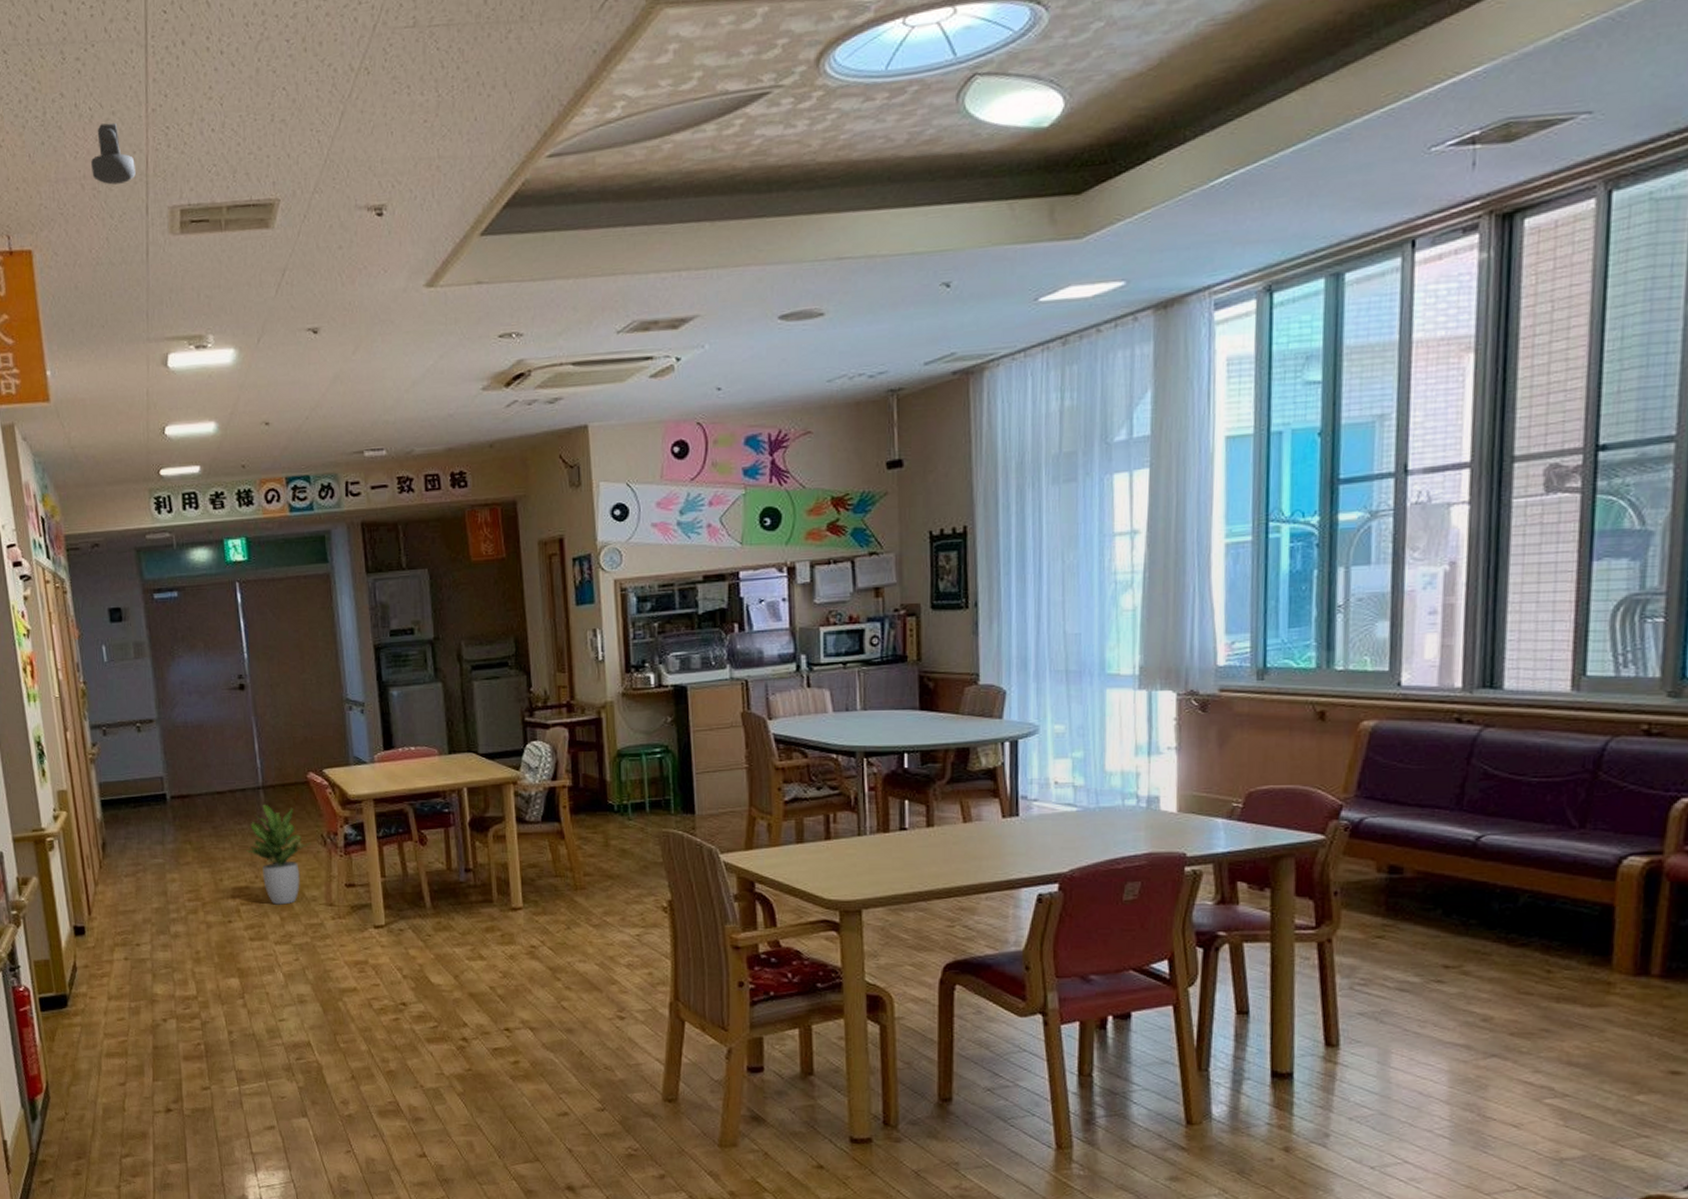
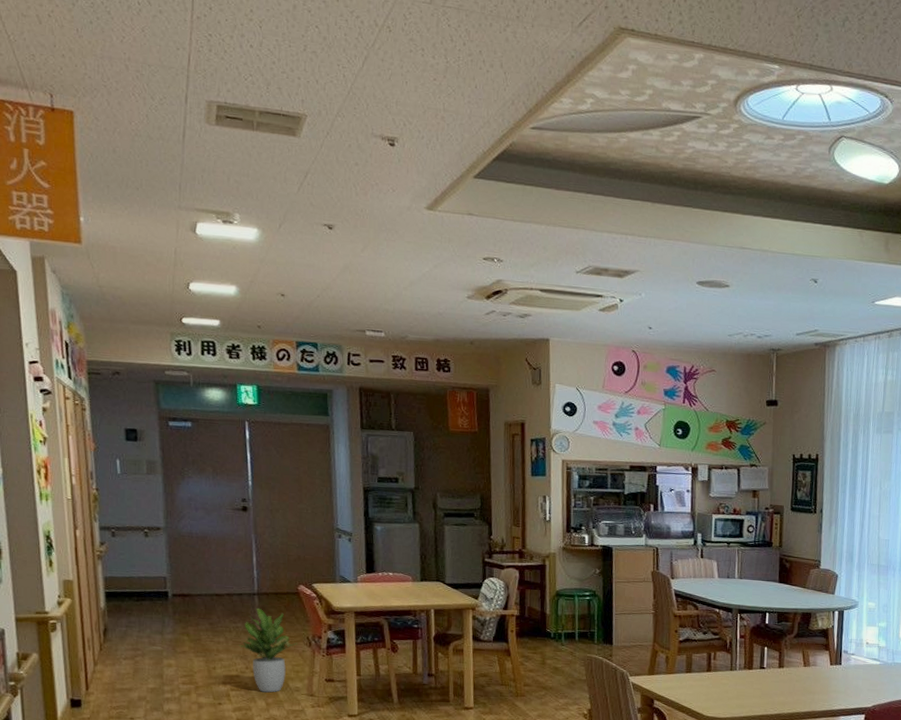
security camera: present [91,122,136,185] -> none [136,18,178,73]

